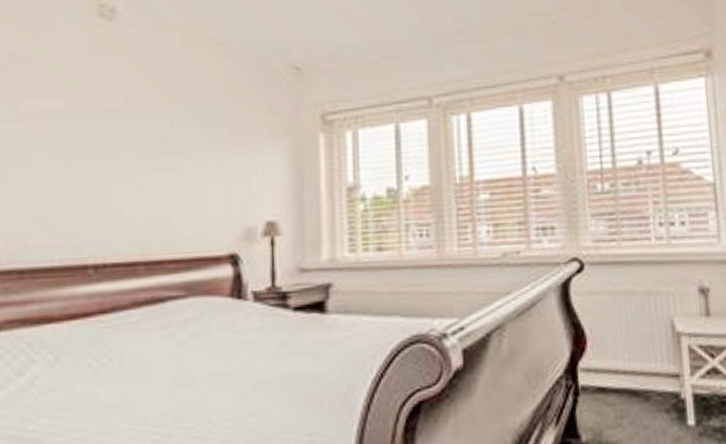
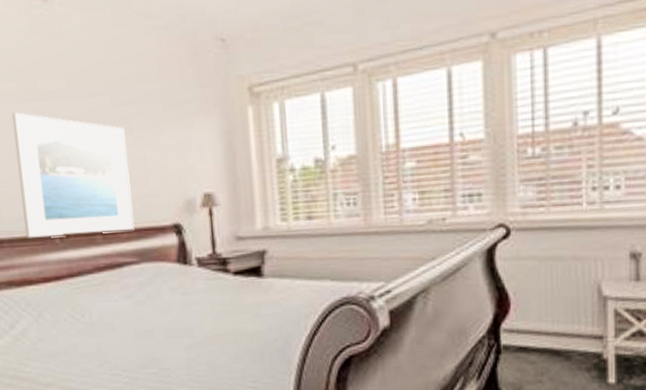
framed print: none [52,130,185,269] -> present [11,112,135,238]

